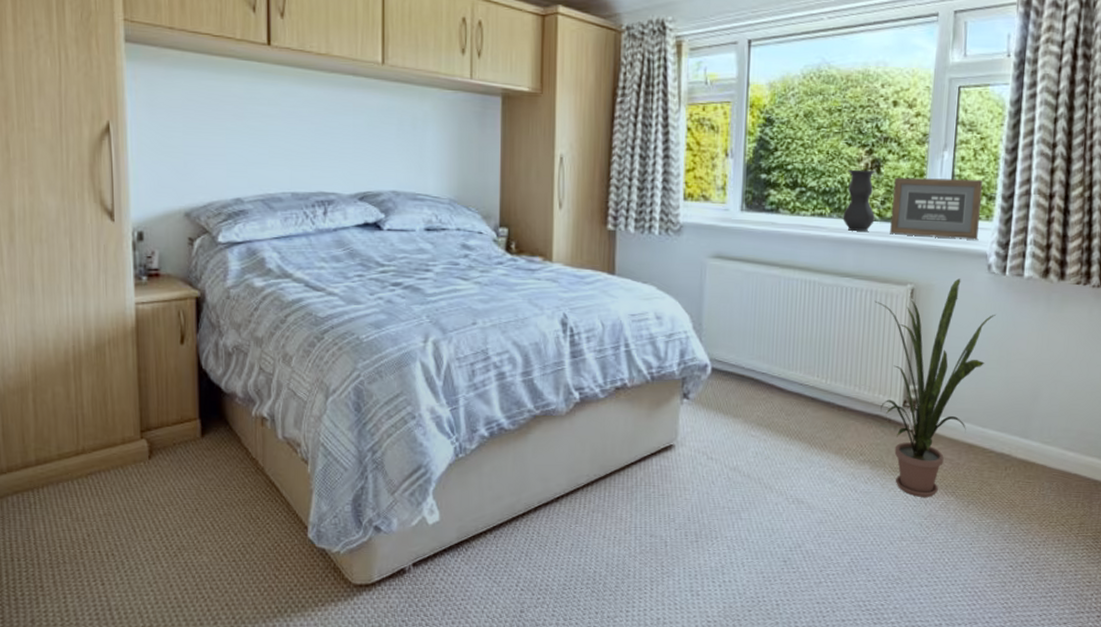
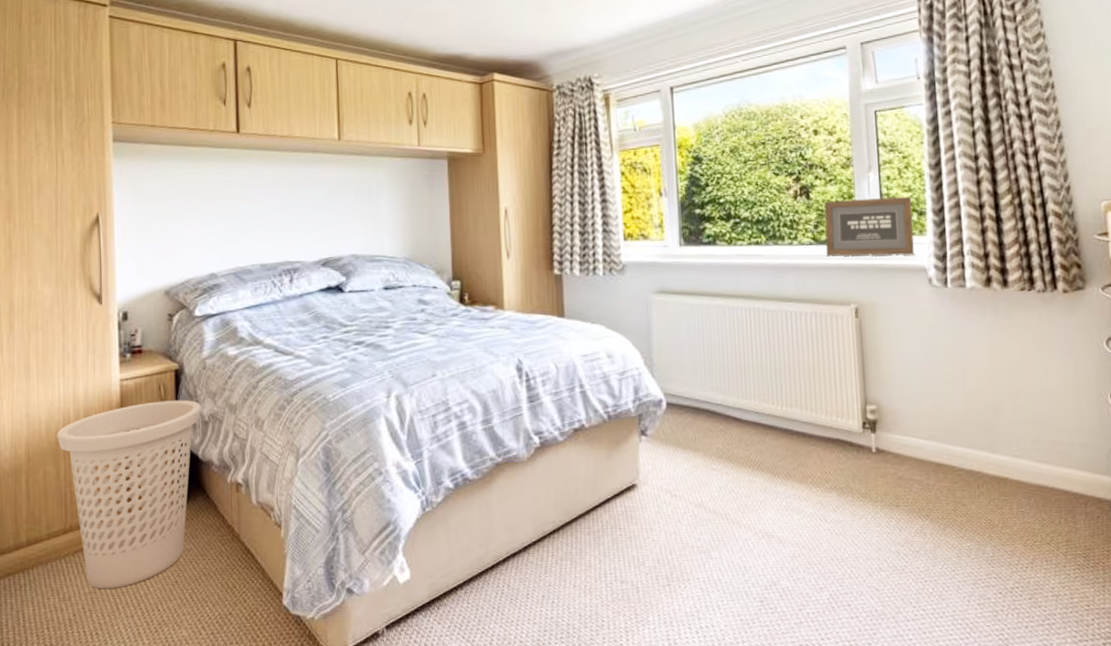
laundry basket: none [66,328,224,513] -> present [57,400,201,590]
vase: present [843,169,875,231] -> none [778,196,810,256]
house plant: present [874,278,996,497] -> none [820,294,944,523]

